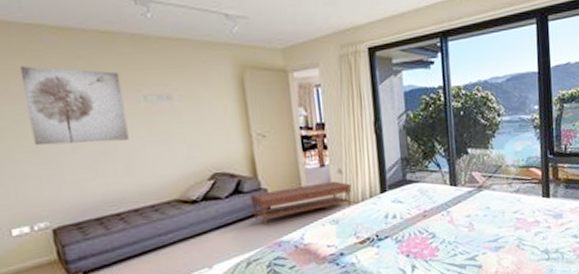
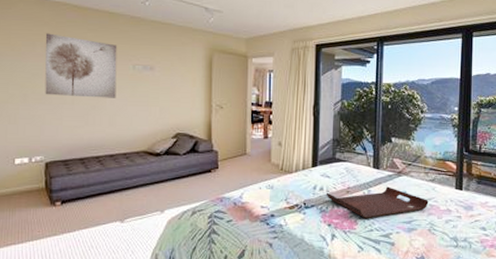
coffee table: present [250,181,352,226] -> none [203,152,288,183]
serving tray: none [400,204,515,244] -> present [326,186,429,219]

